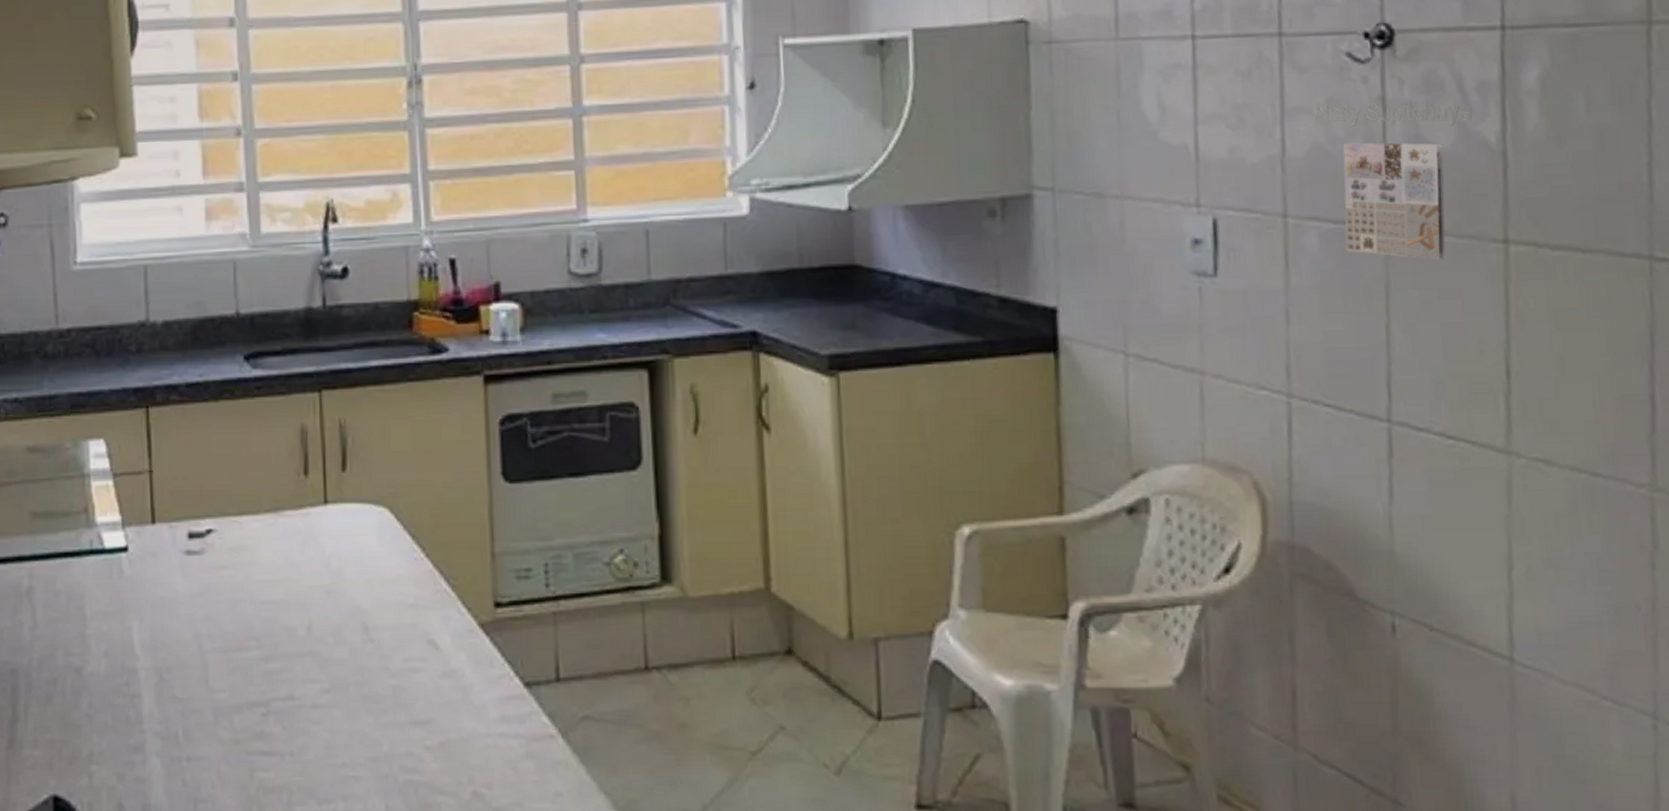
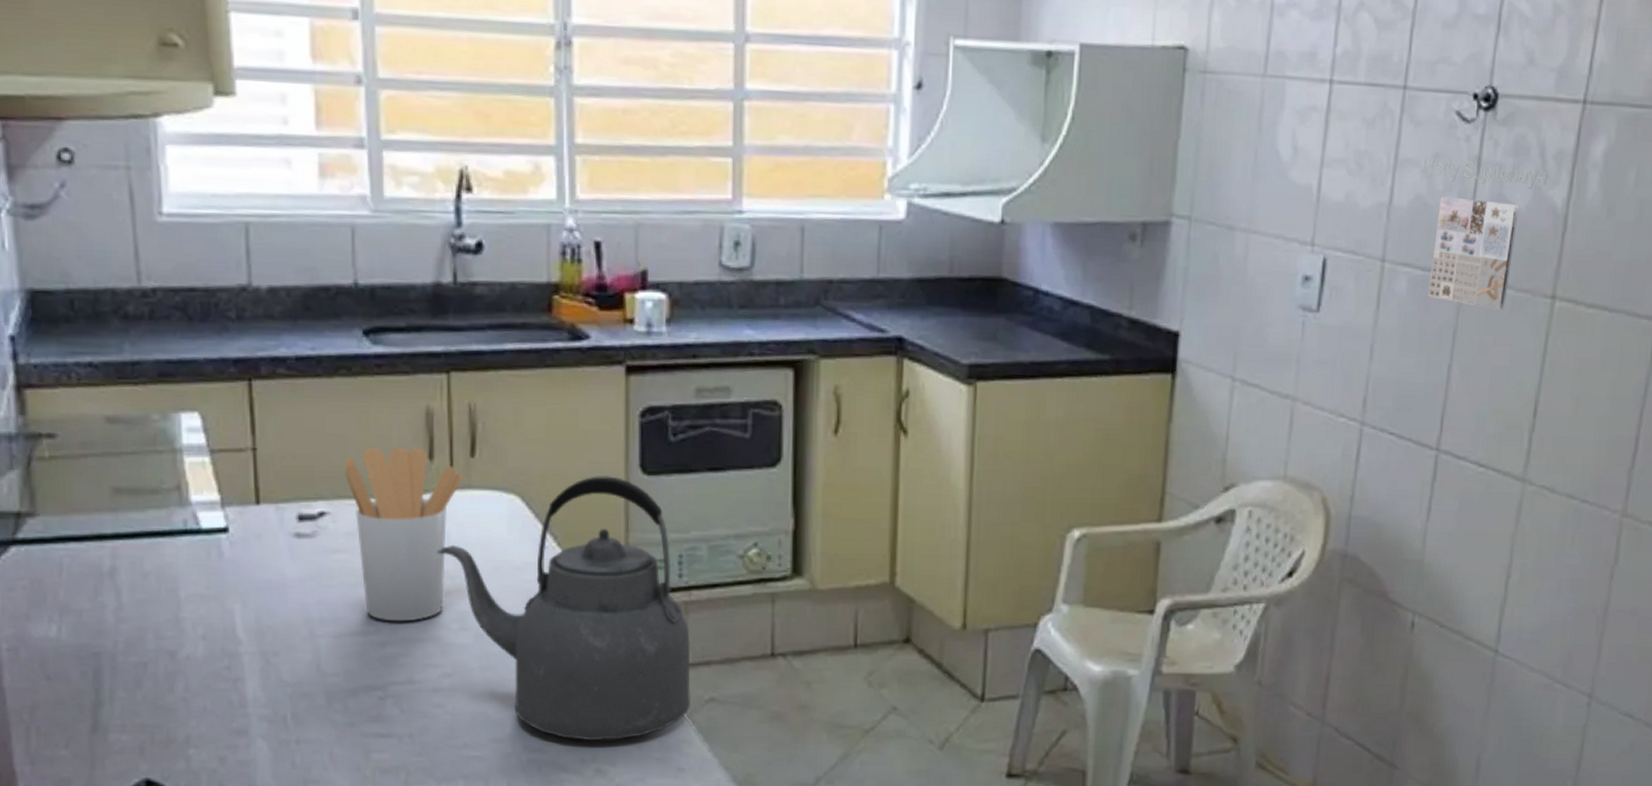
utensil holder: none [229,463,335,636] -> present [345,446,463,622]
kettle: none [313,485,566,762] -> present [437,476,692,741]

